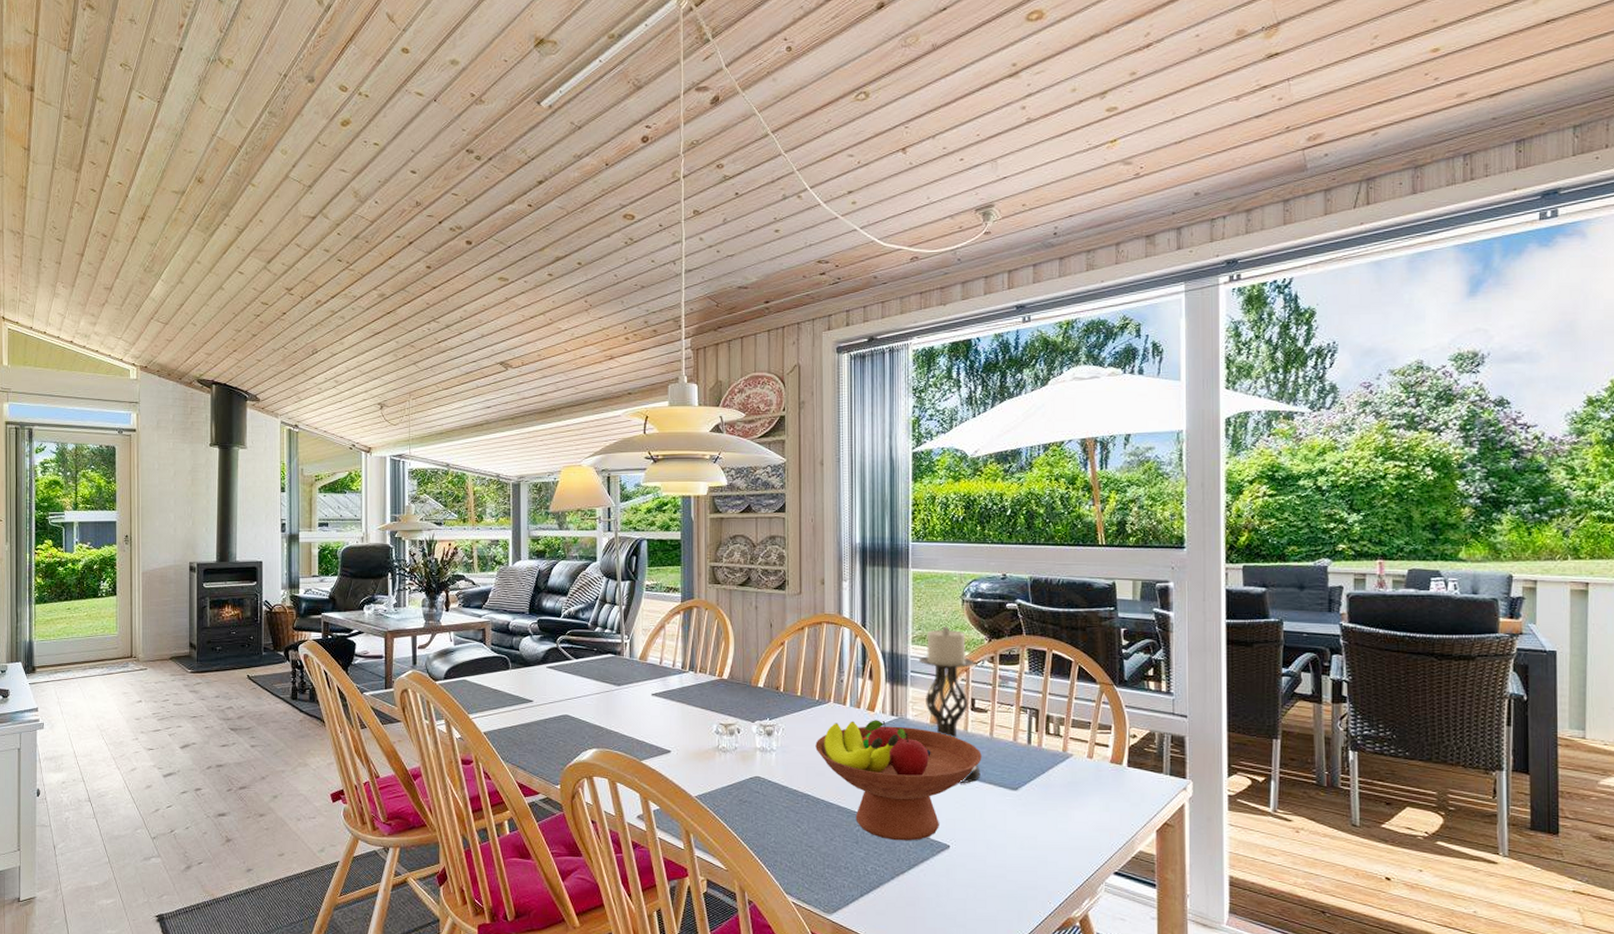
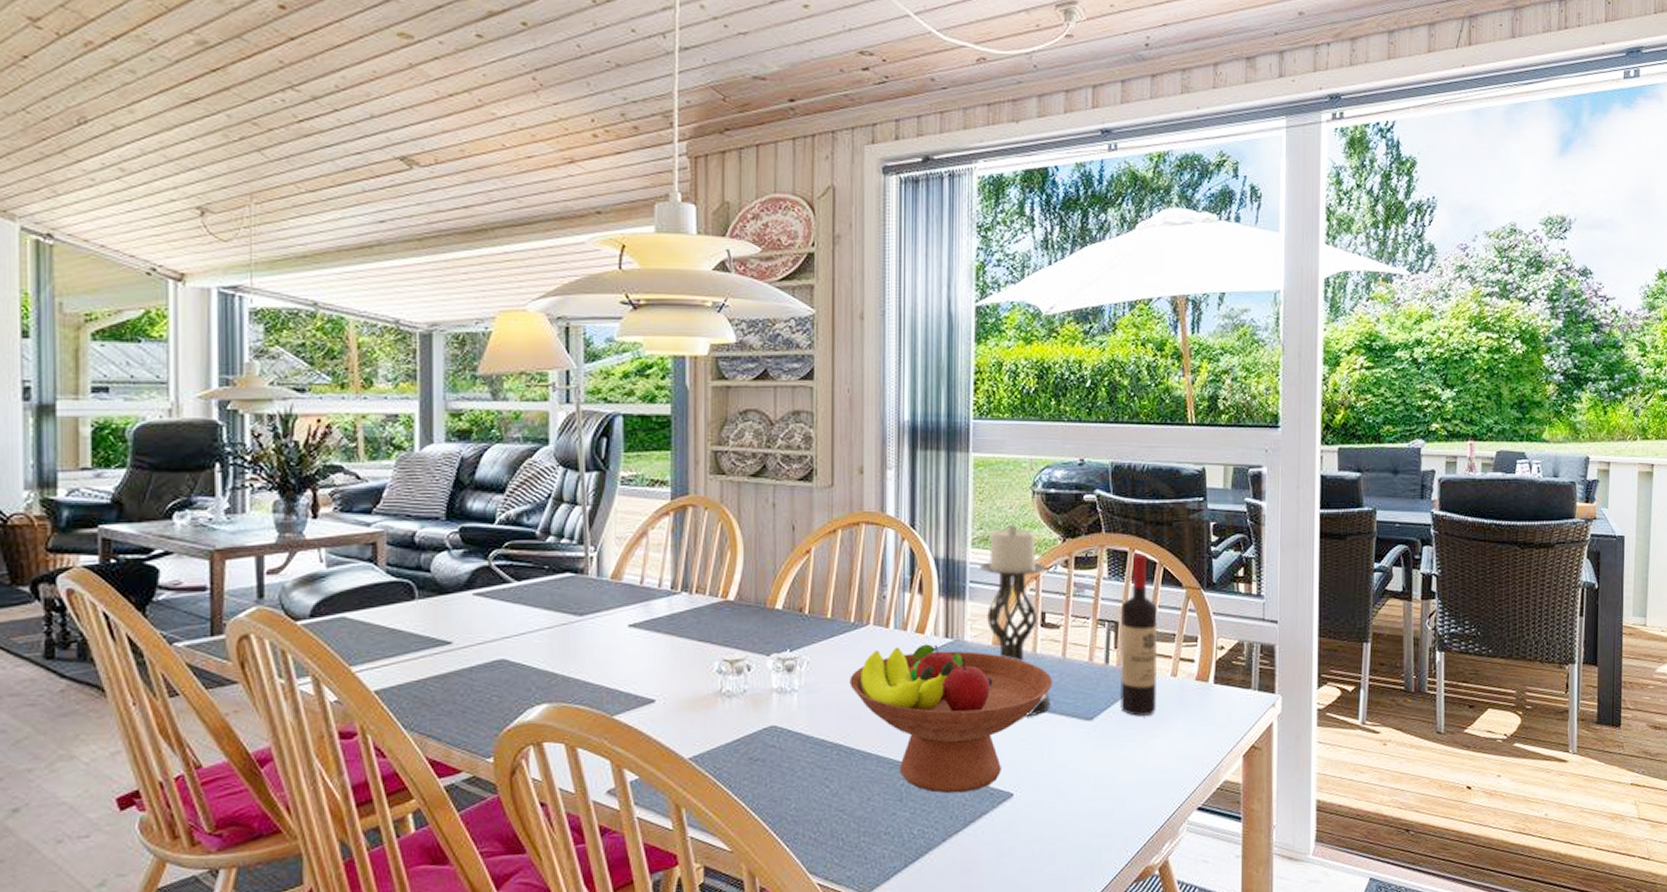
wine bottle: none [1041,653,1075,790] -> present [1120,554,1158,716]

